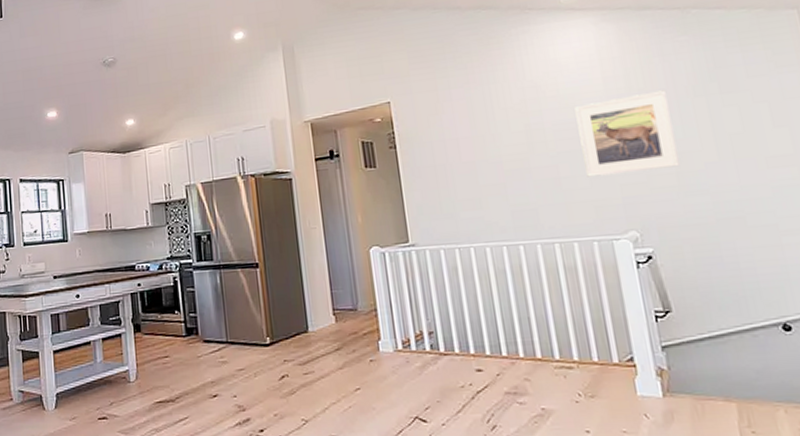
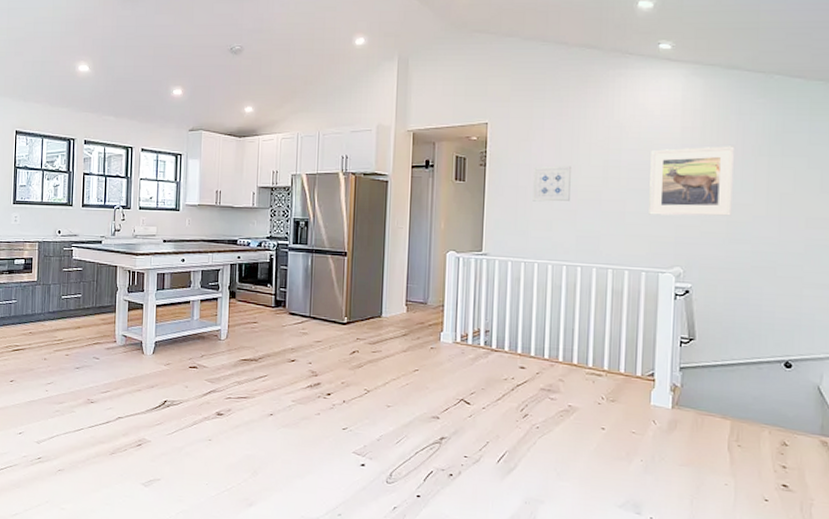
wall art: none [449,135,496,180] -> present [533,166,571,202]

